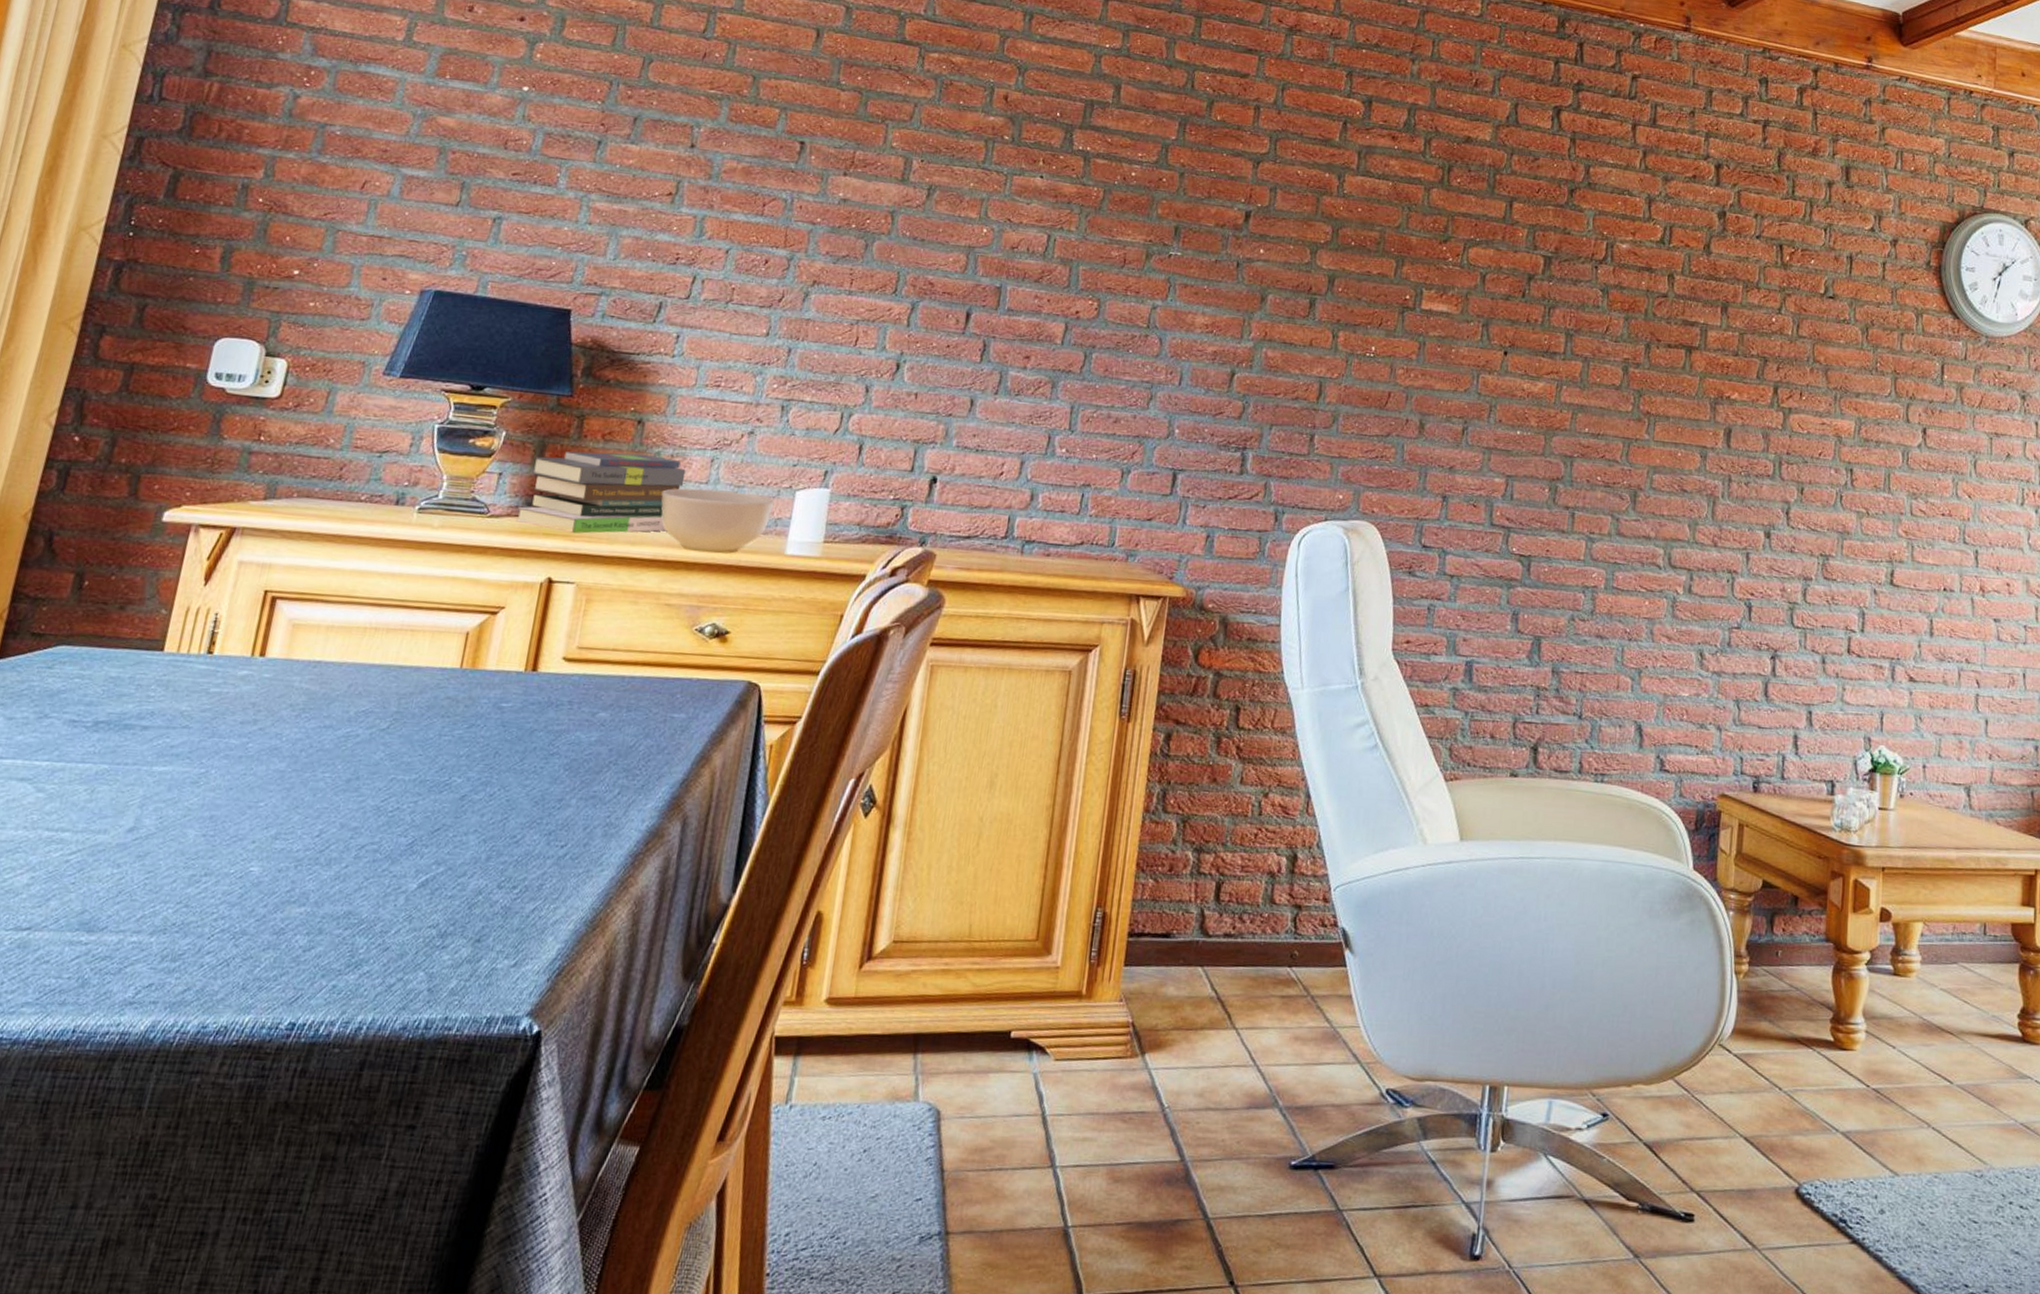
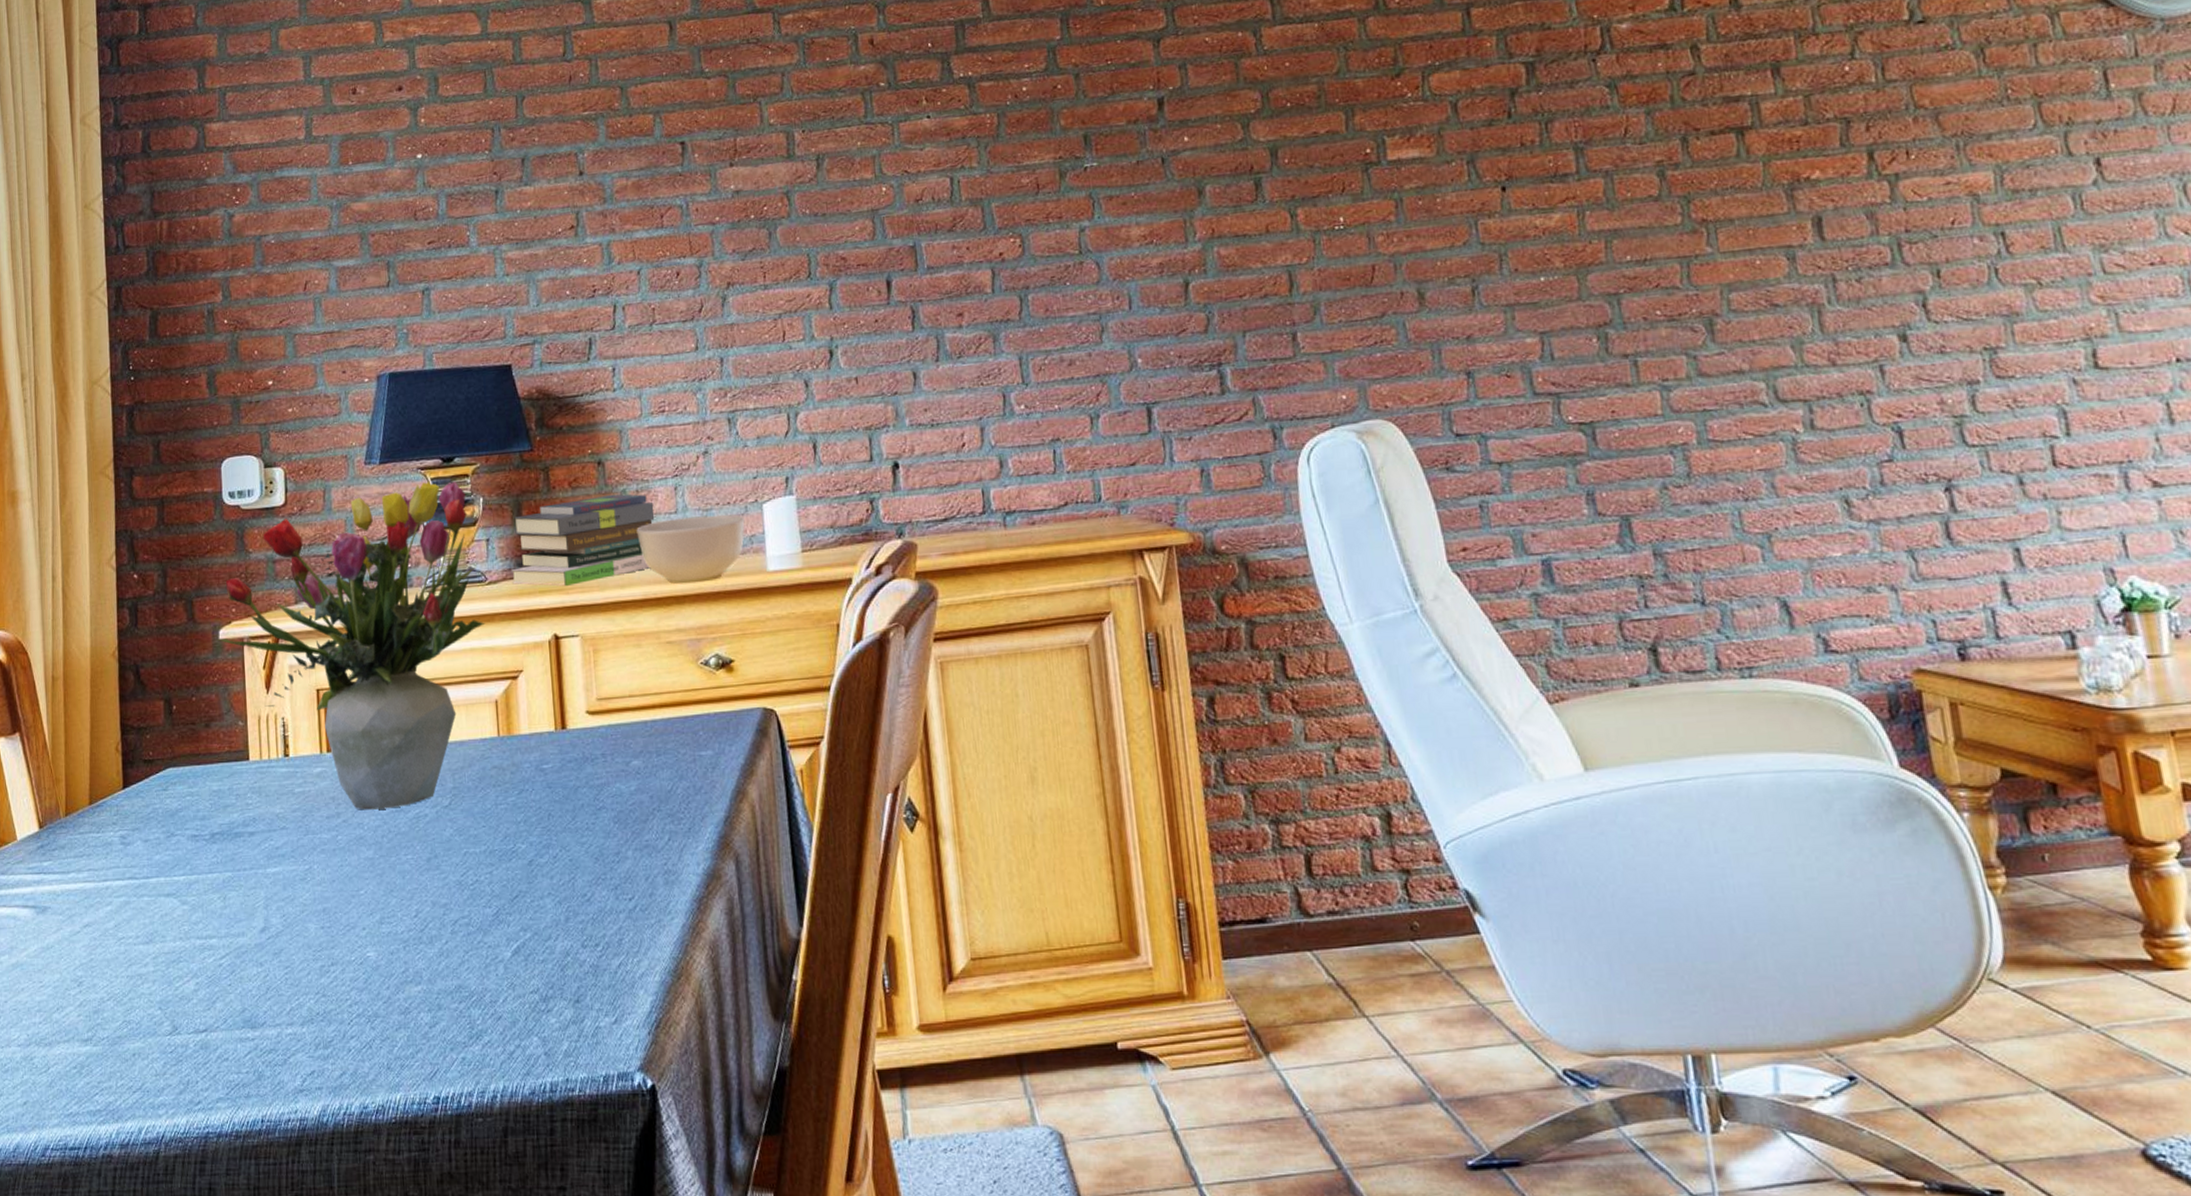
flower arrangement: none [157,404,488,724] -> present [215,480,485,810]

